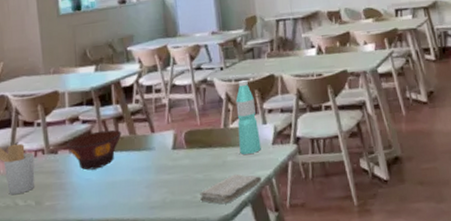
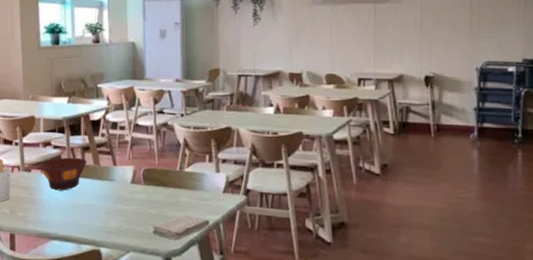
water bottle: present [235,79,261,155] -> none [192,128,212,198]

